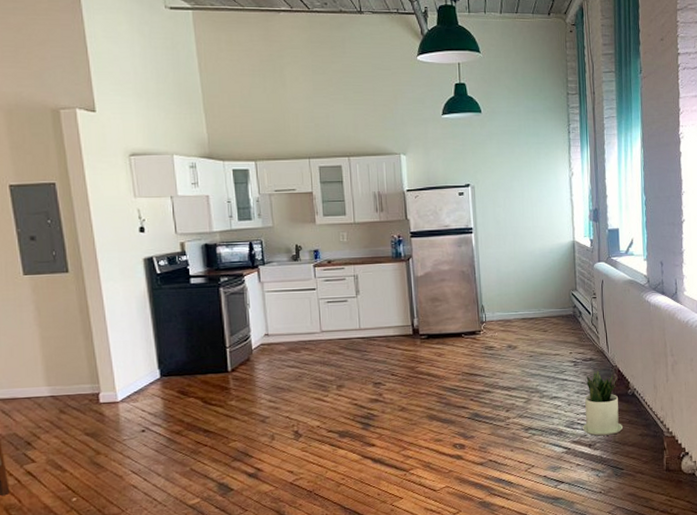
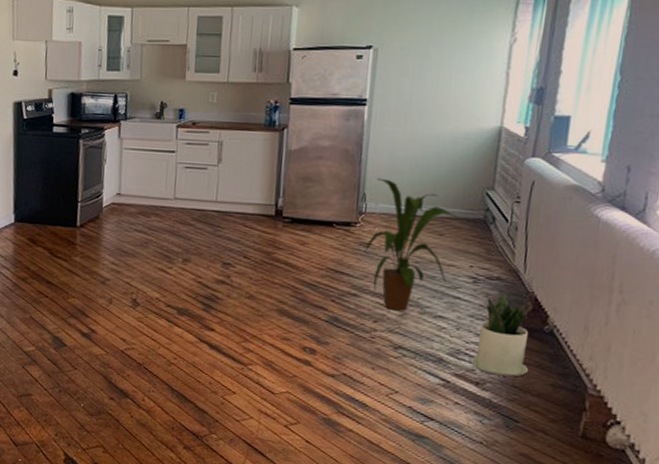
house plant: none [490,291,557,399] -> present [364,178,460,311]

